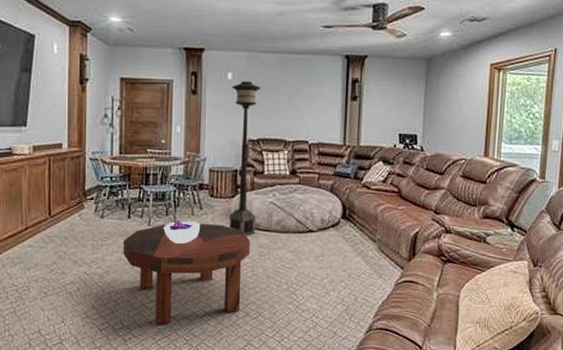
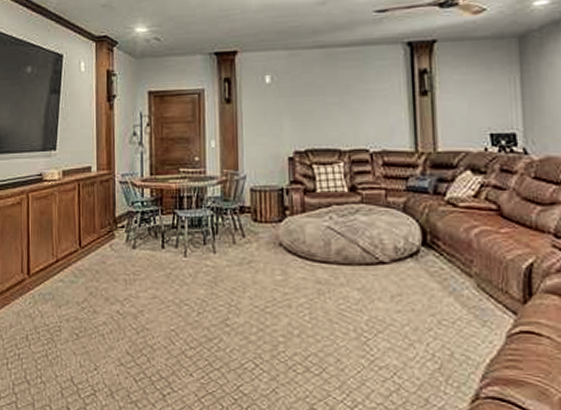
coffee table: present [122,223,251,325] -> none [157,253,307,378]
decorative bowl: present [163,220,201,244] -> none [201,250,244,278]
floor lamp: present [229,81,262,236] -> none [271,83,310,269]

